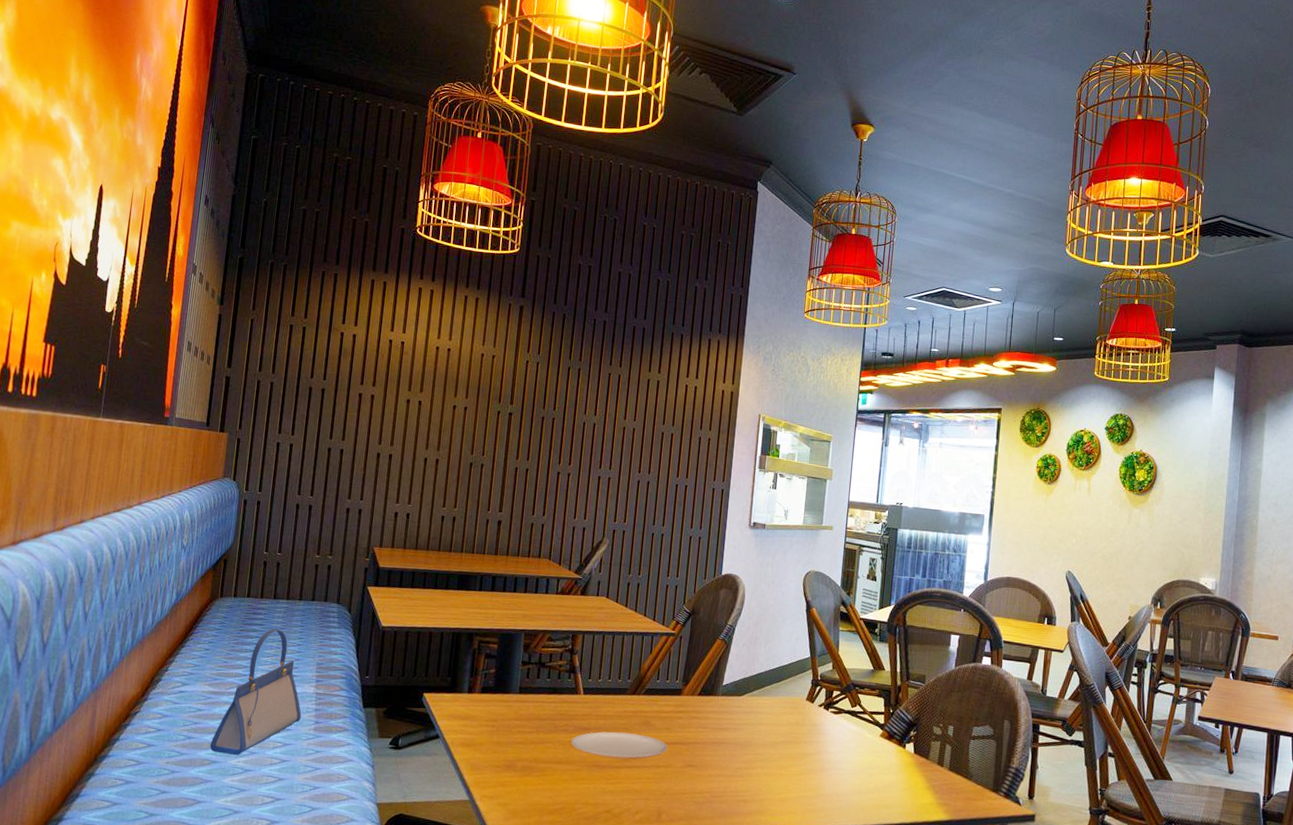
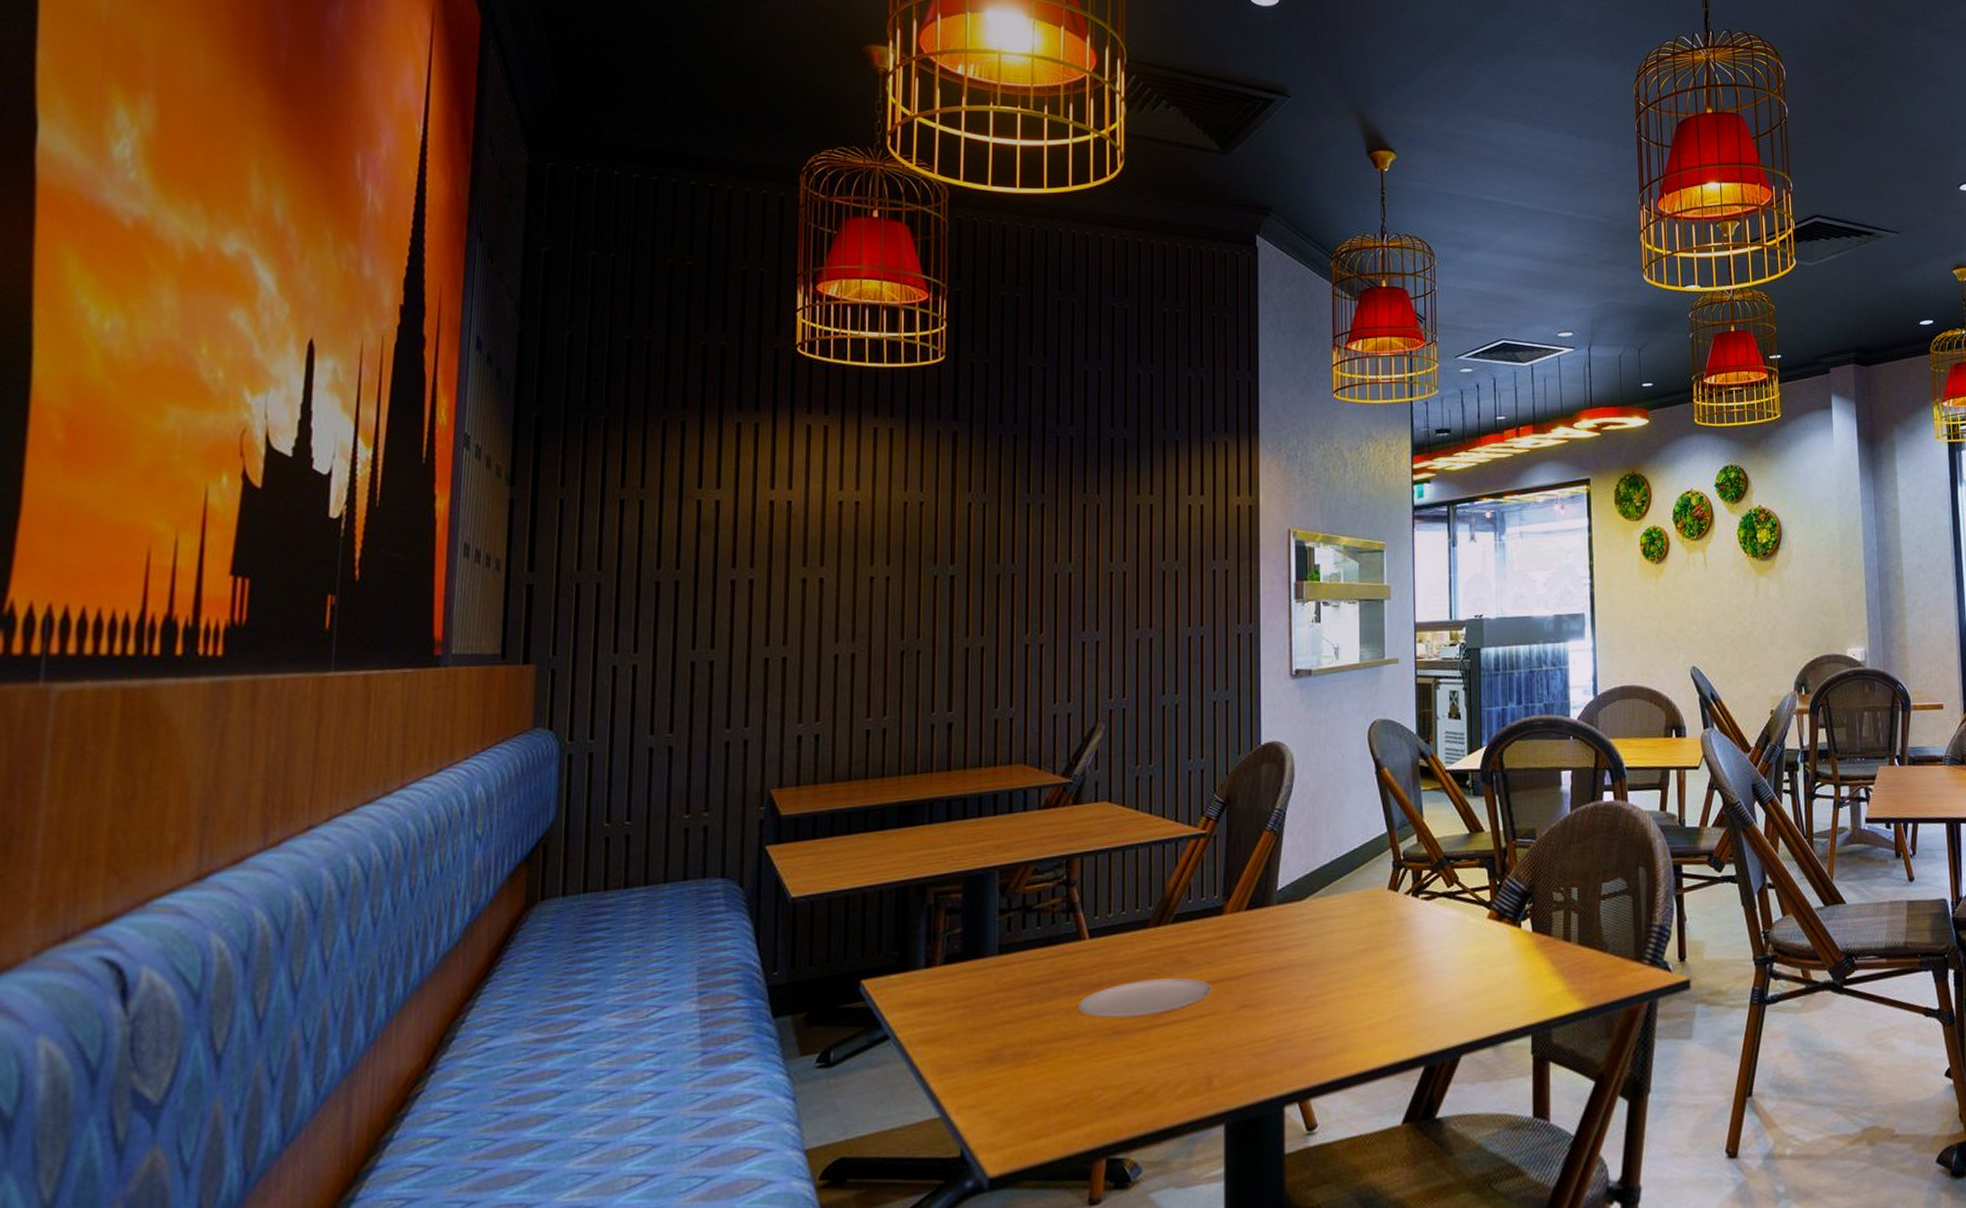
handbag: present [210,628,302,756] -> none [540,930,680,1128]

